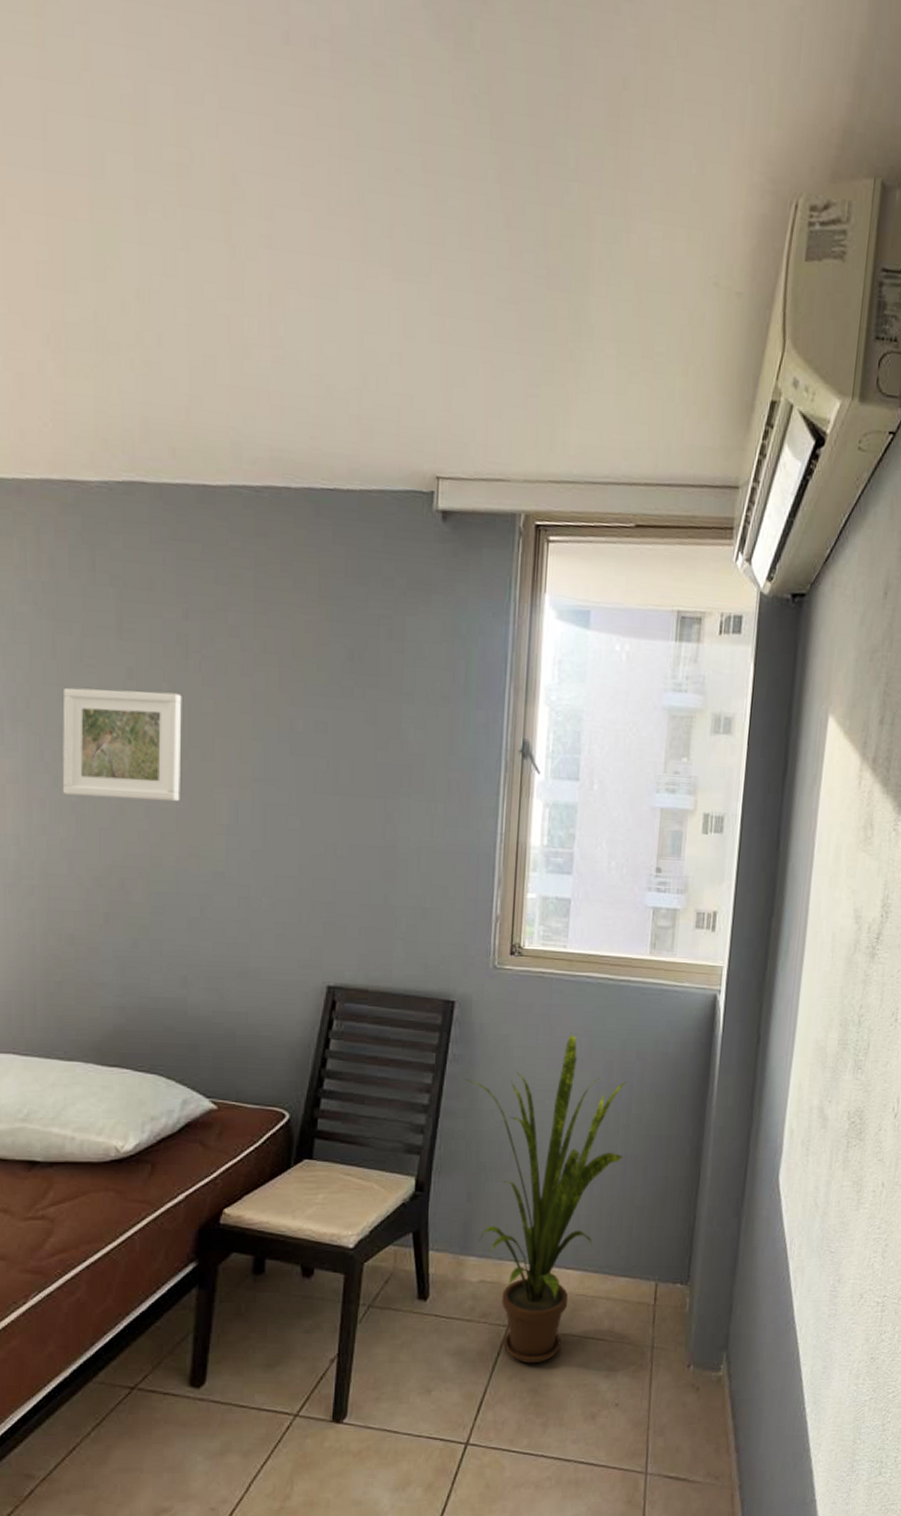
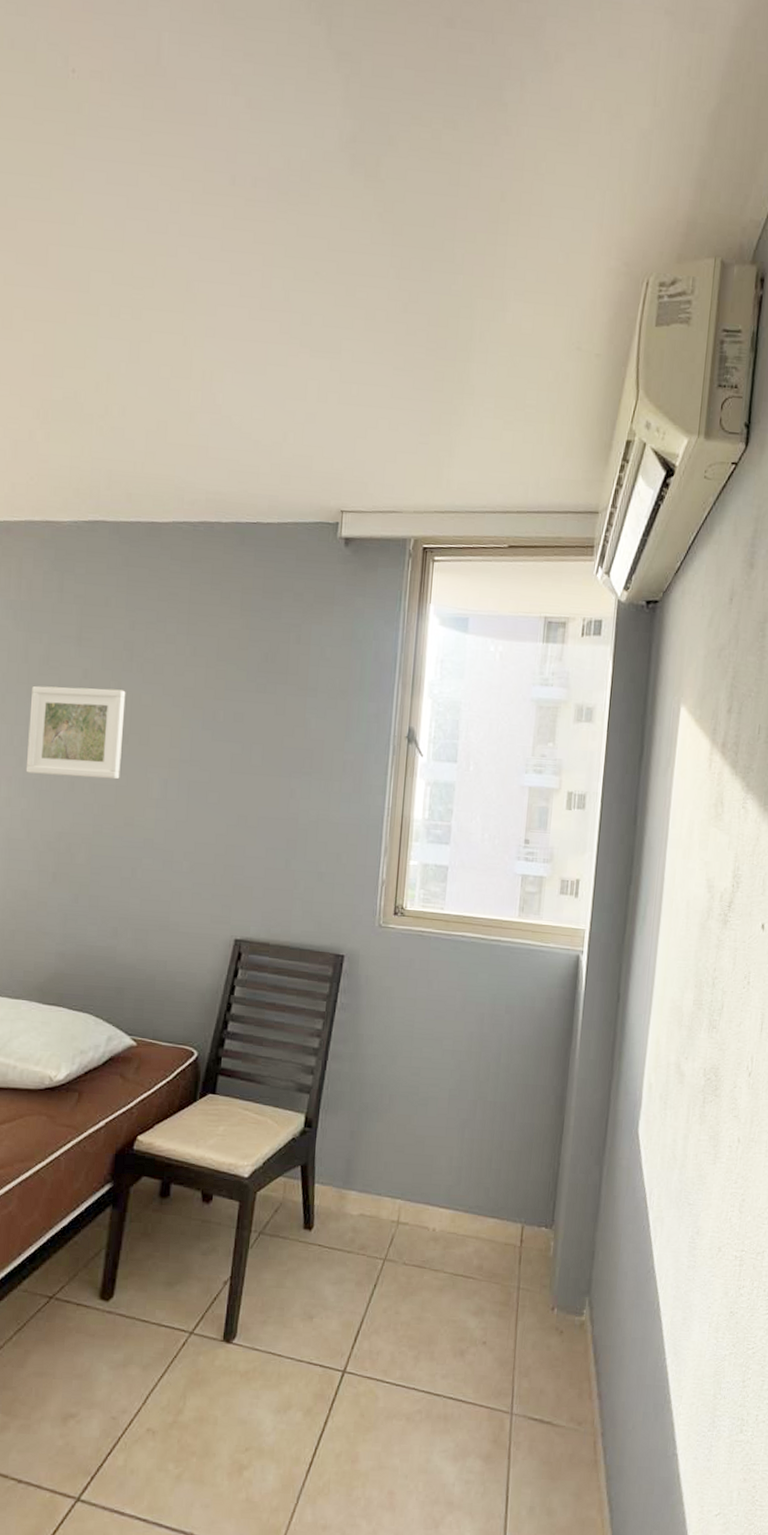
house plant: present [466,1033,627,1364] -> none [352,987,497,1297]

